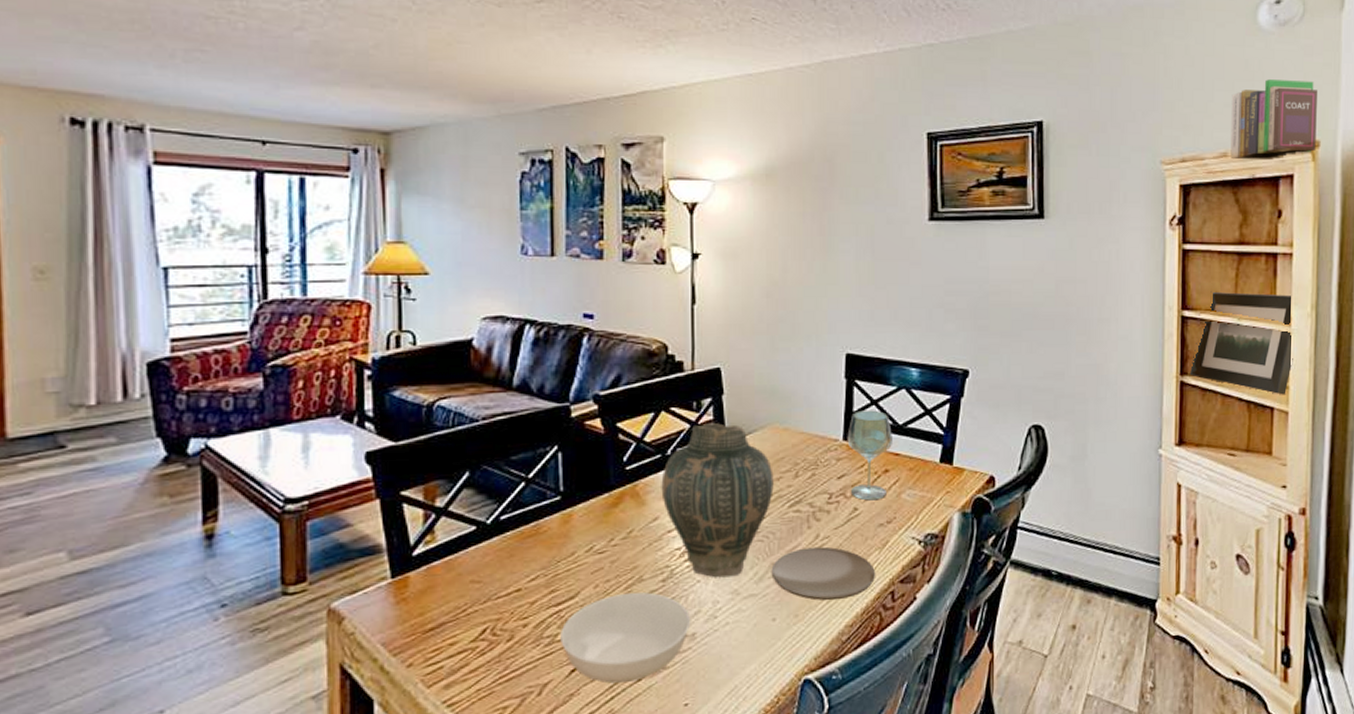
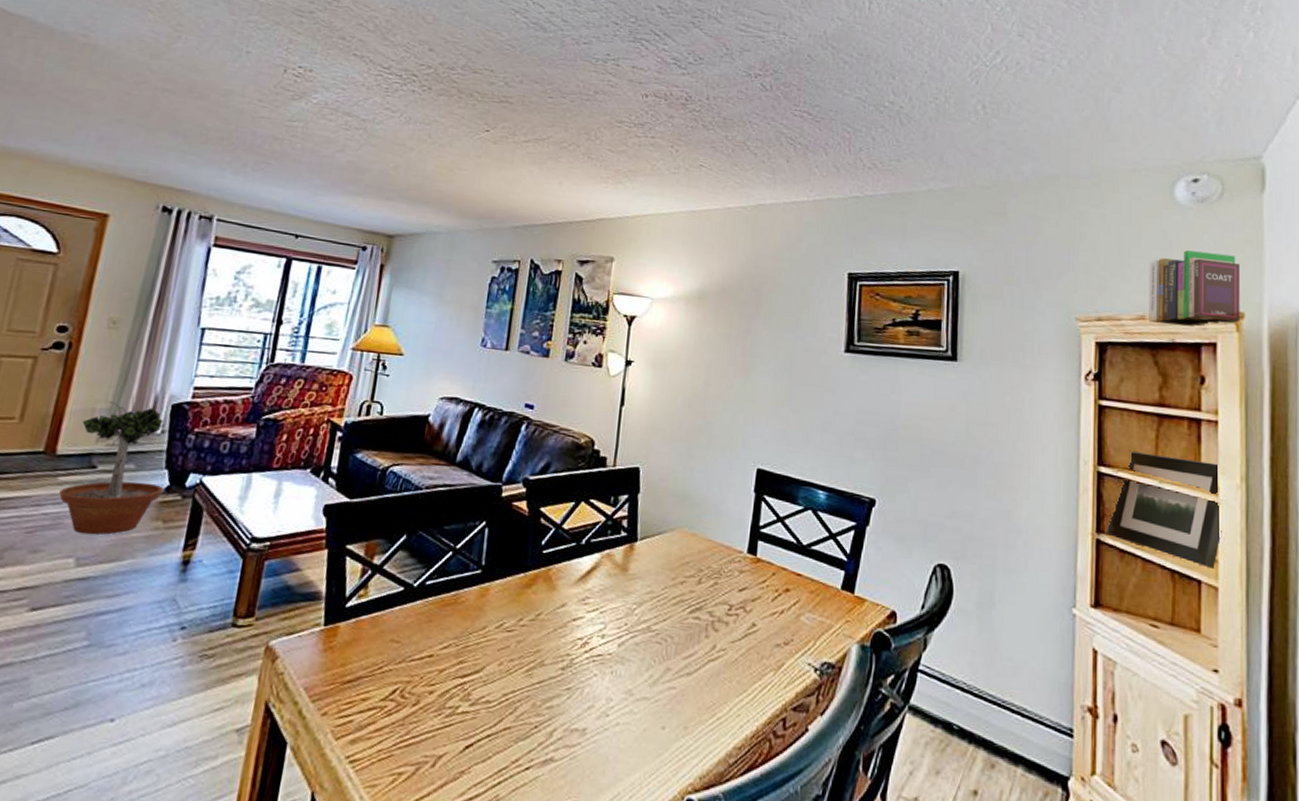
potted tree: none [25,357,161,523] -> present [59,395,165,535]
bowl: present [560,592,691,684] -> none [460,675,584,770]
vase: present [661,422,774,578] -> none [571,518,678,676]
plate: present [771,546,876,601] -> none [665,657,769,719]
wine glass: present [847,410,892,501] -> none [751,525,796,619]

